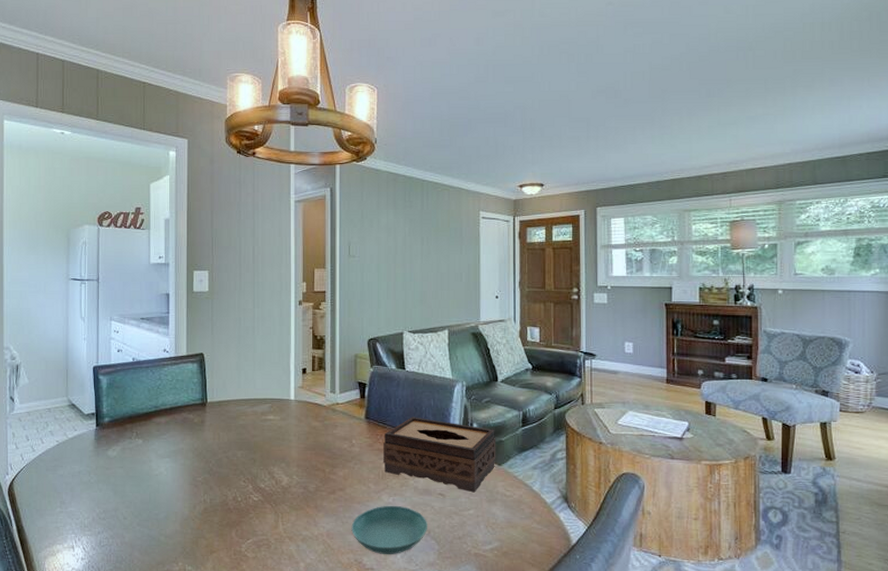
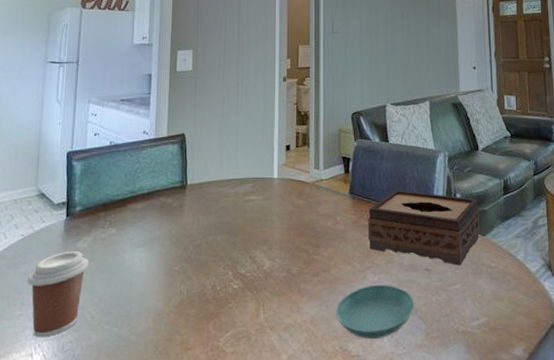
coffee cup: none [65,458,119,533] -> present [28,250,89,338]

